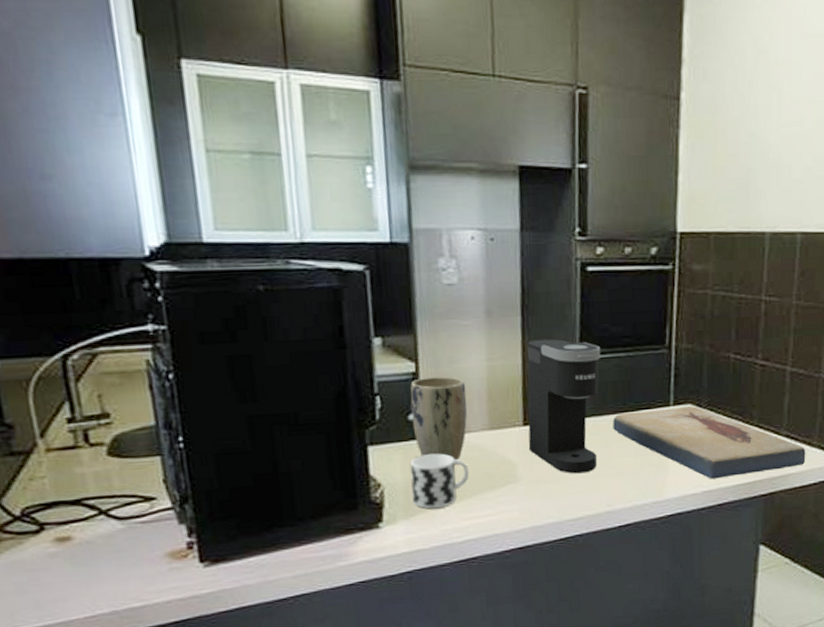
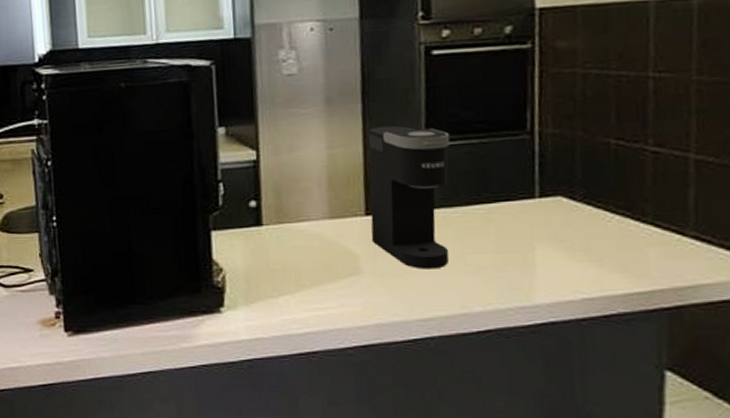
plant pot: present [410,376,468,461] -> none [251,164,307,249]
cup: present [410,453,470,509] -> none [250,241,310,297]
fish fossil: present [613,406,806,479] -> none [466,199,726,285]

